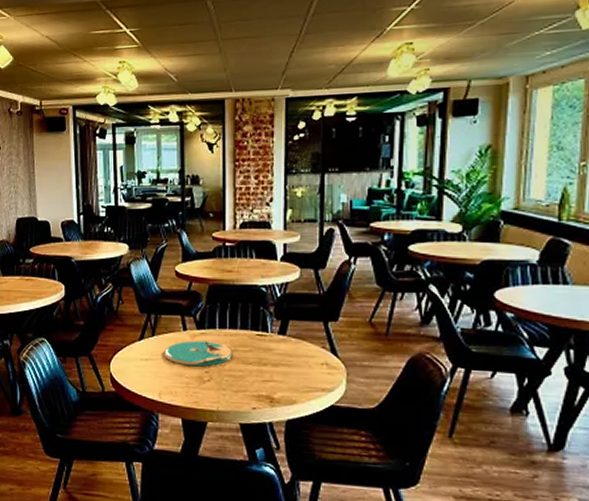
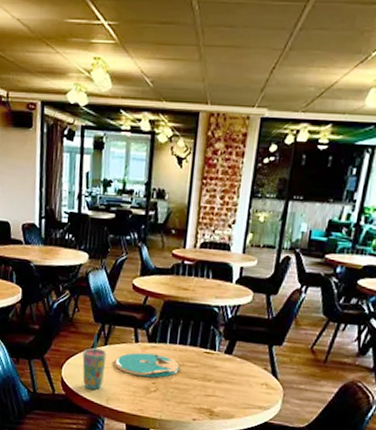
cup: none [130,325,155,384] -> present [82,333,107,390]

